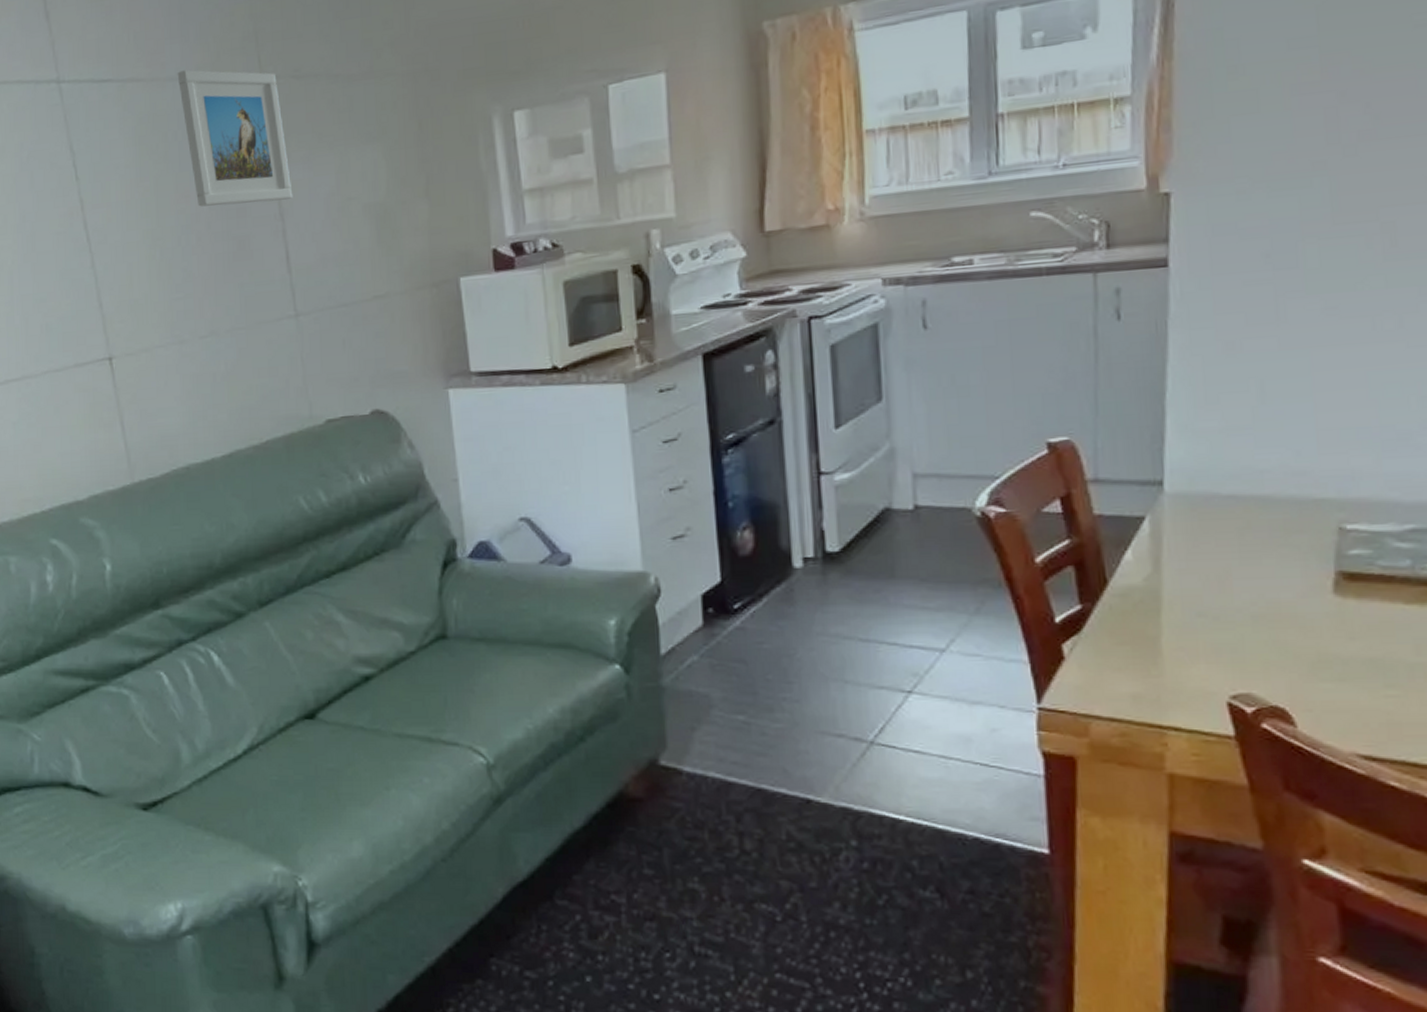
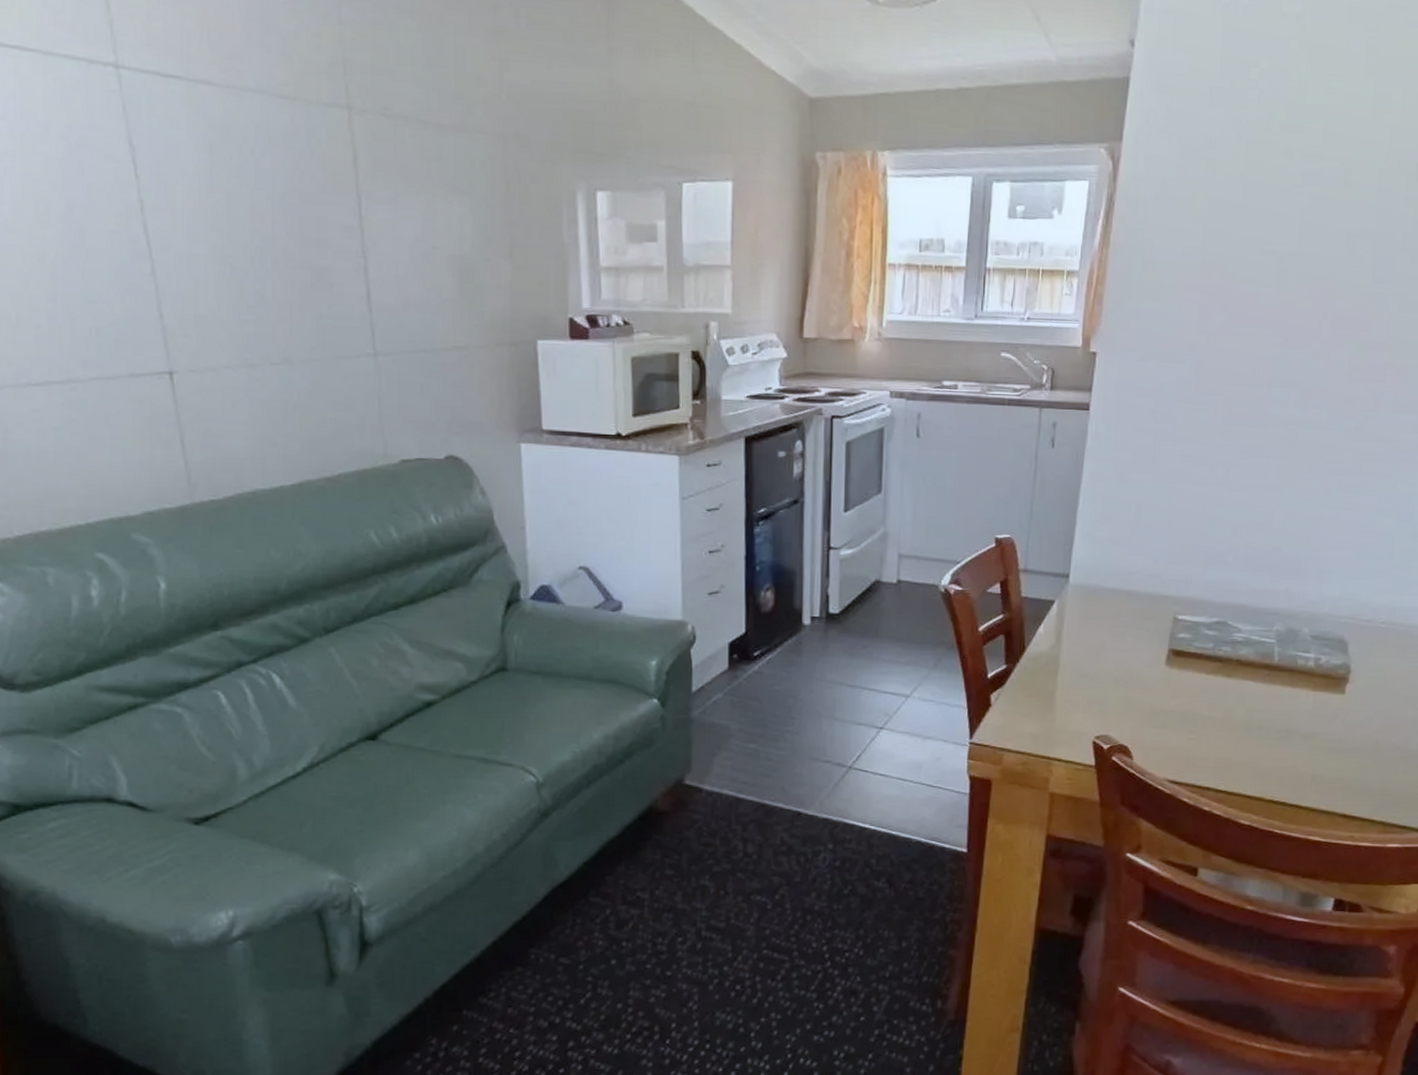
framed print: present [177,69,293,207] -> none [256,83,377,238]

